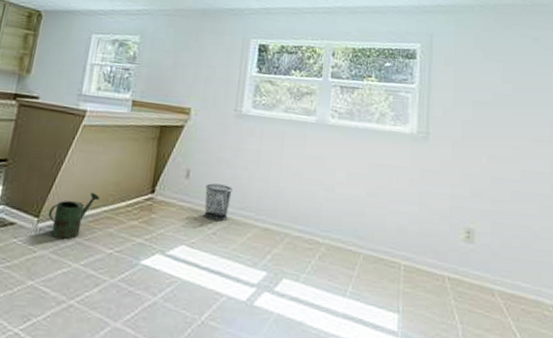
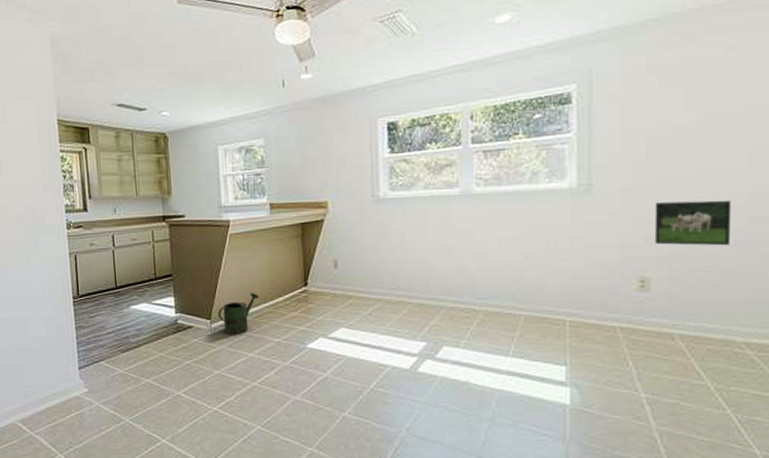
waste bin: present [203,183,232,222] -> none [355,269,382,303]
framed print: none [478,159,539,208] -> present [654,199,732,246]

